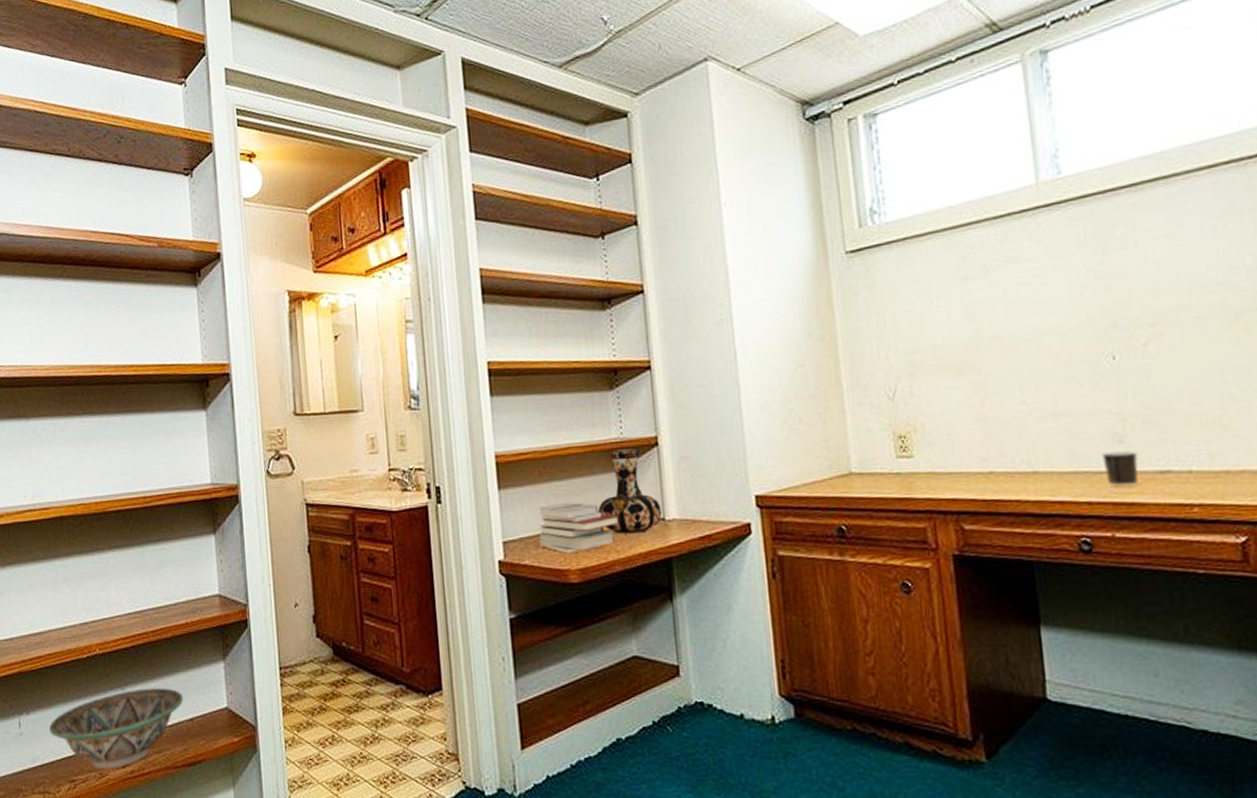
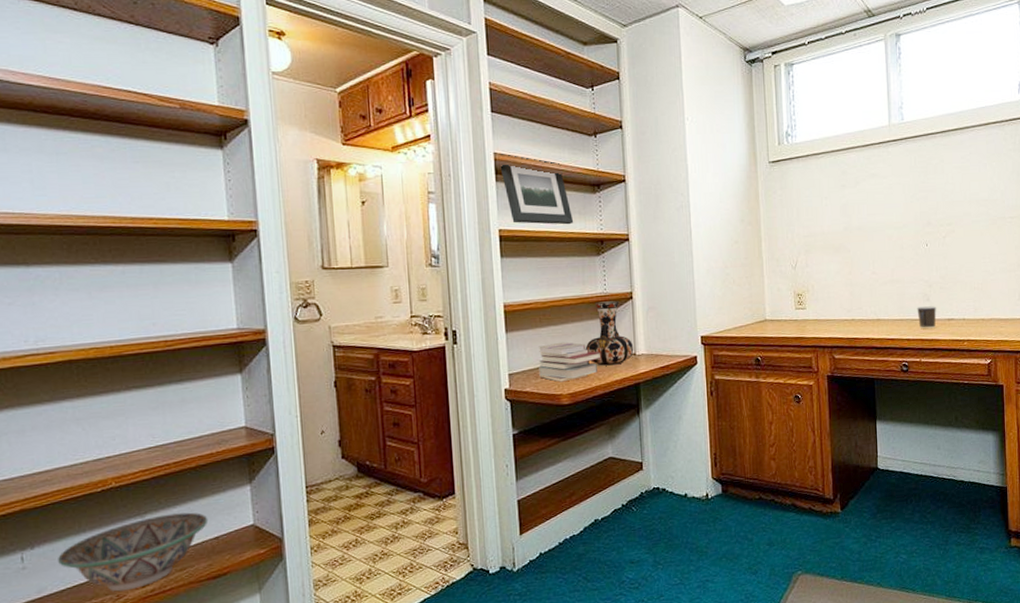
picture frame: none [487,268,579,354] -> present [500,154,574,225]

